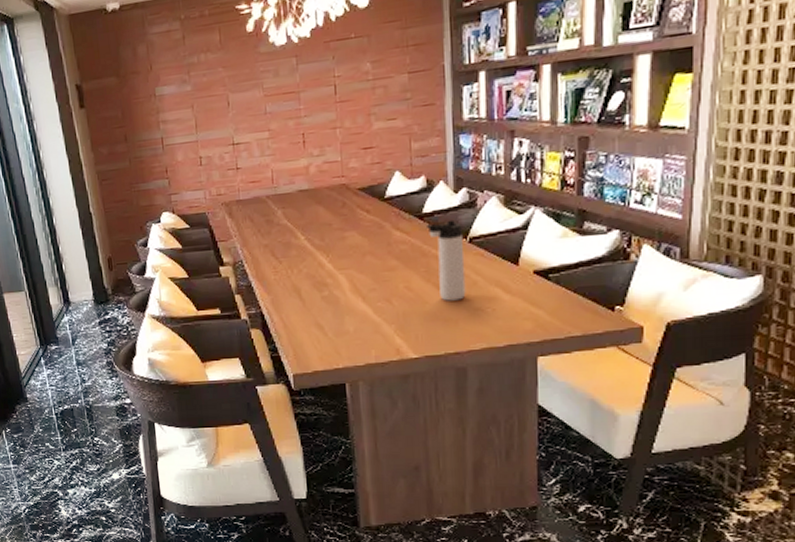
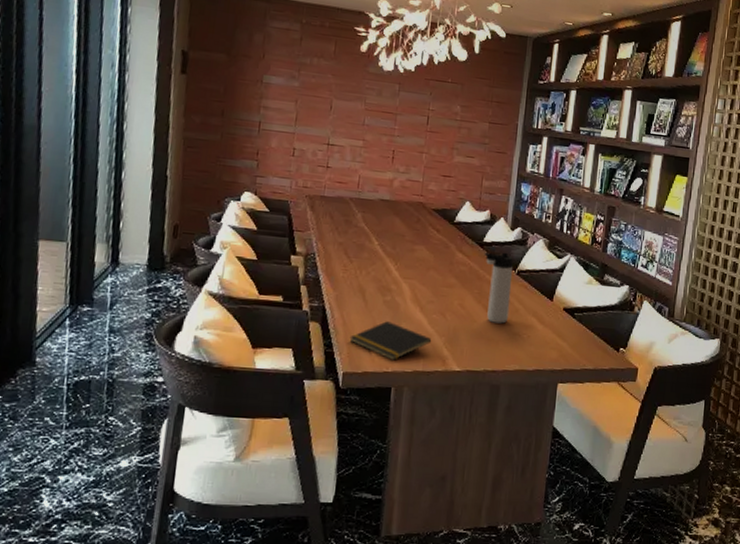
notepad: none [293,317,381,356] -> present [349,321,432,361]

